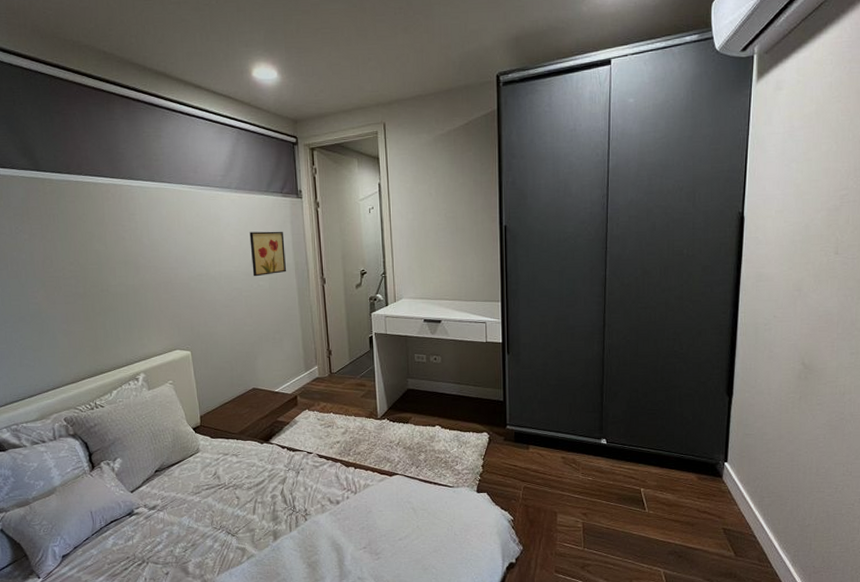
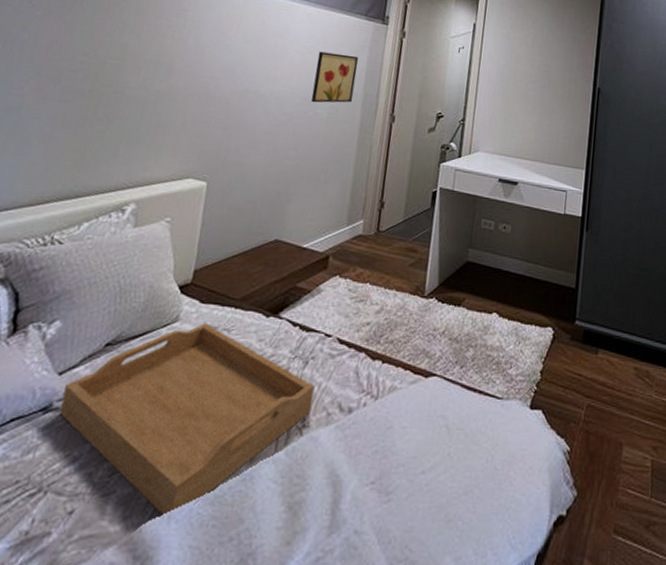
serving tray: none [138,451,309,574] -> present [59,323,315,517]

